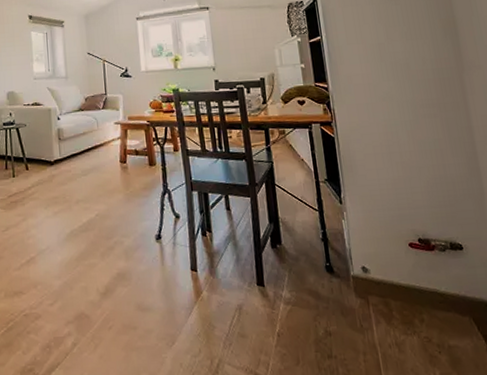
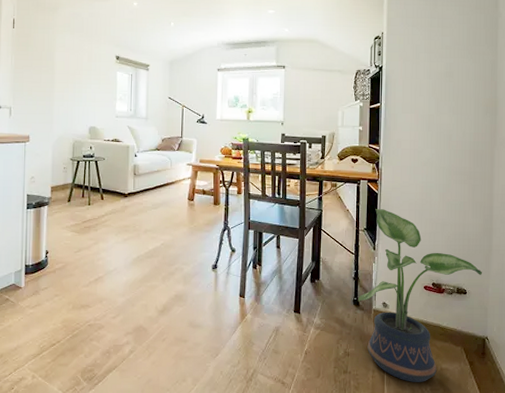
potted plant: none [331,155,479,366] -> present [358,209,483,382]

